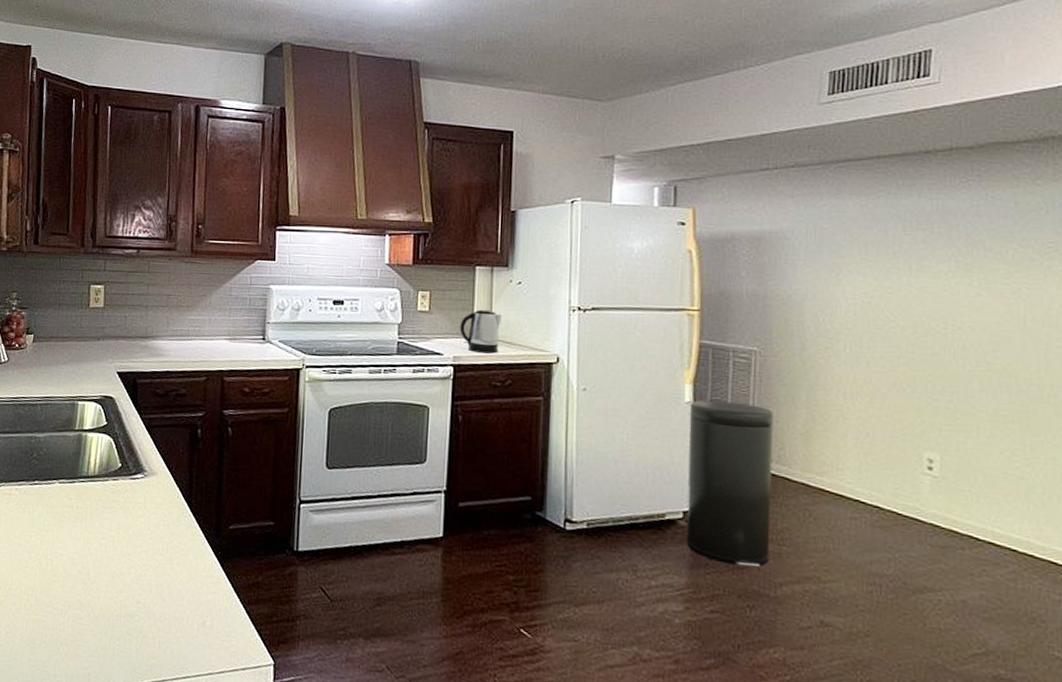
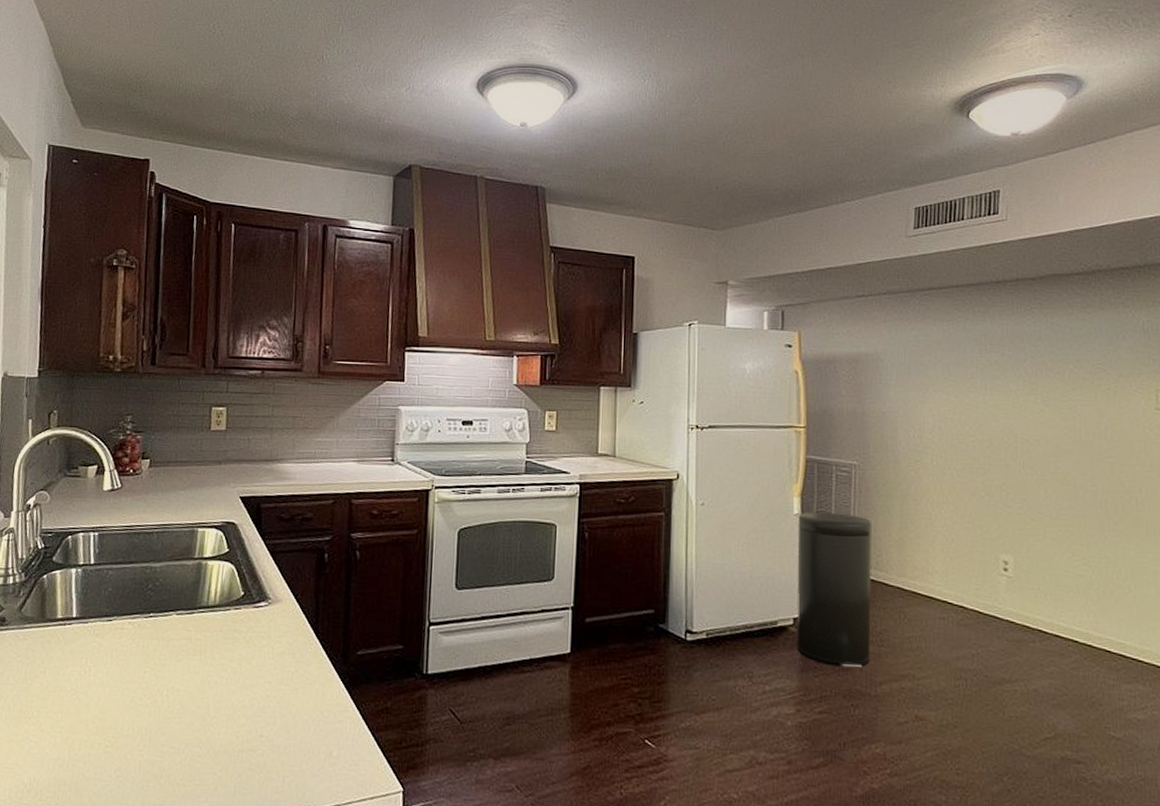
kettle: present [459,309,502,354] -> none [585,428,626,472]

